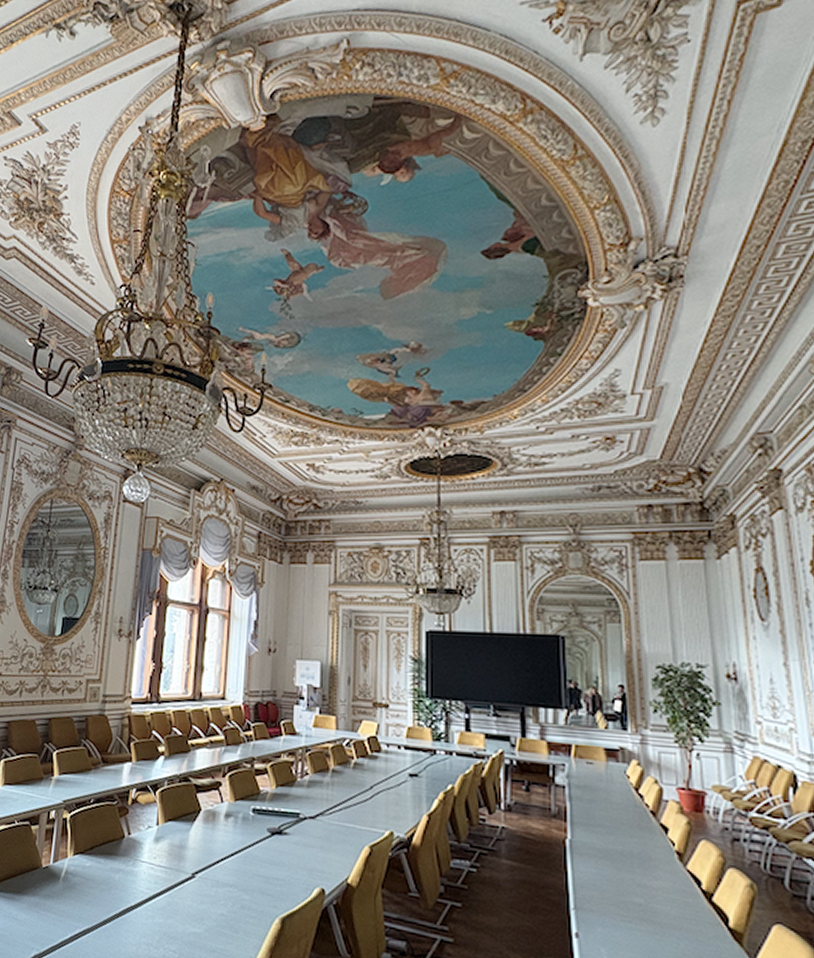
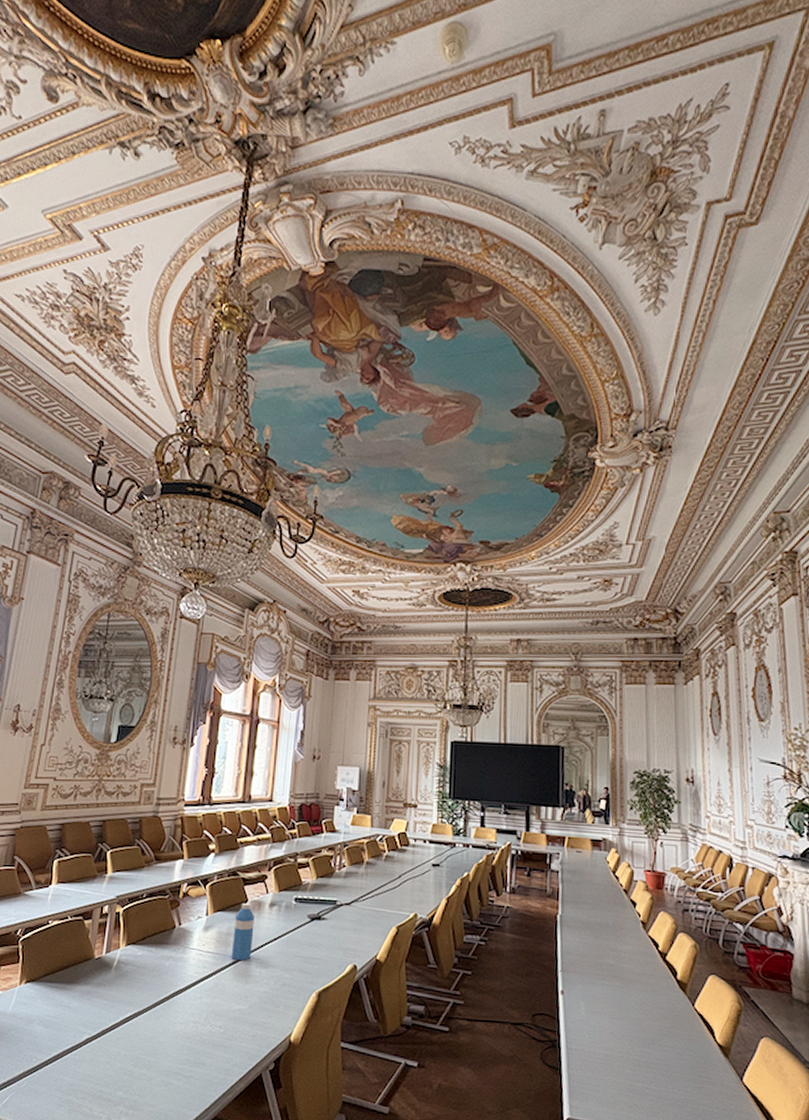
water bottle: none [184,812,208,877] -> present [231,902,254,960]

